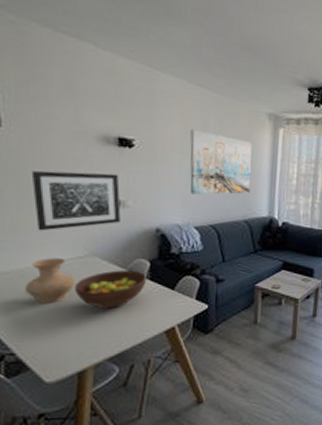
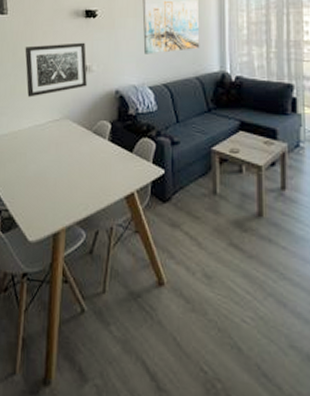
vase: present [24,258,76,303] -> none [17,121,53,163]
fruit bowl: present [74,270,146,310] -> none [51,132,108,171]

